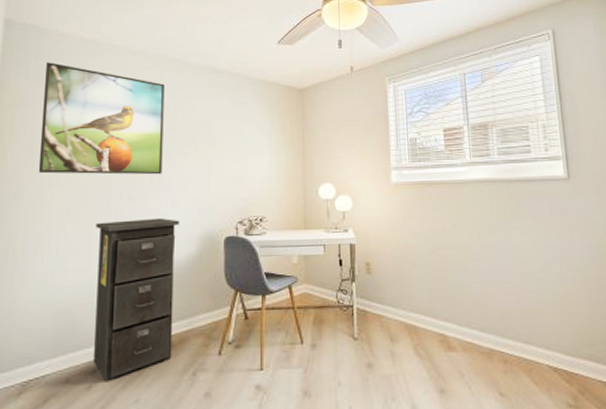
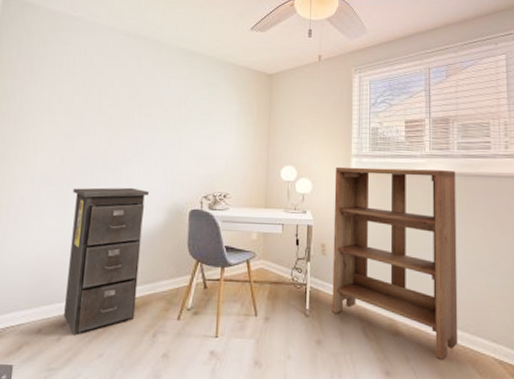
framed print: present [38,62,165,175] -> none [24,37,143,147]
bookshelf: none [375,177,512,372] -> present [332,166,458,359]

